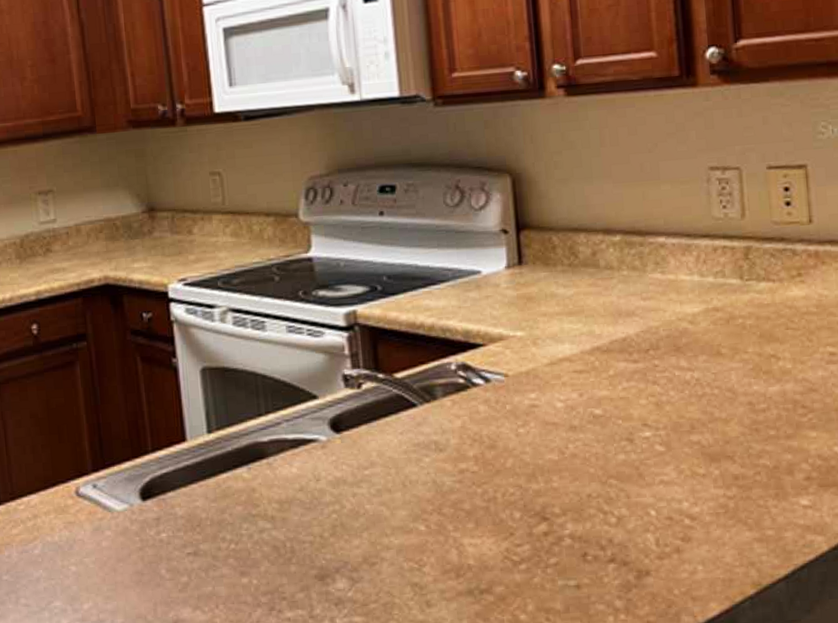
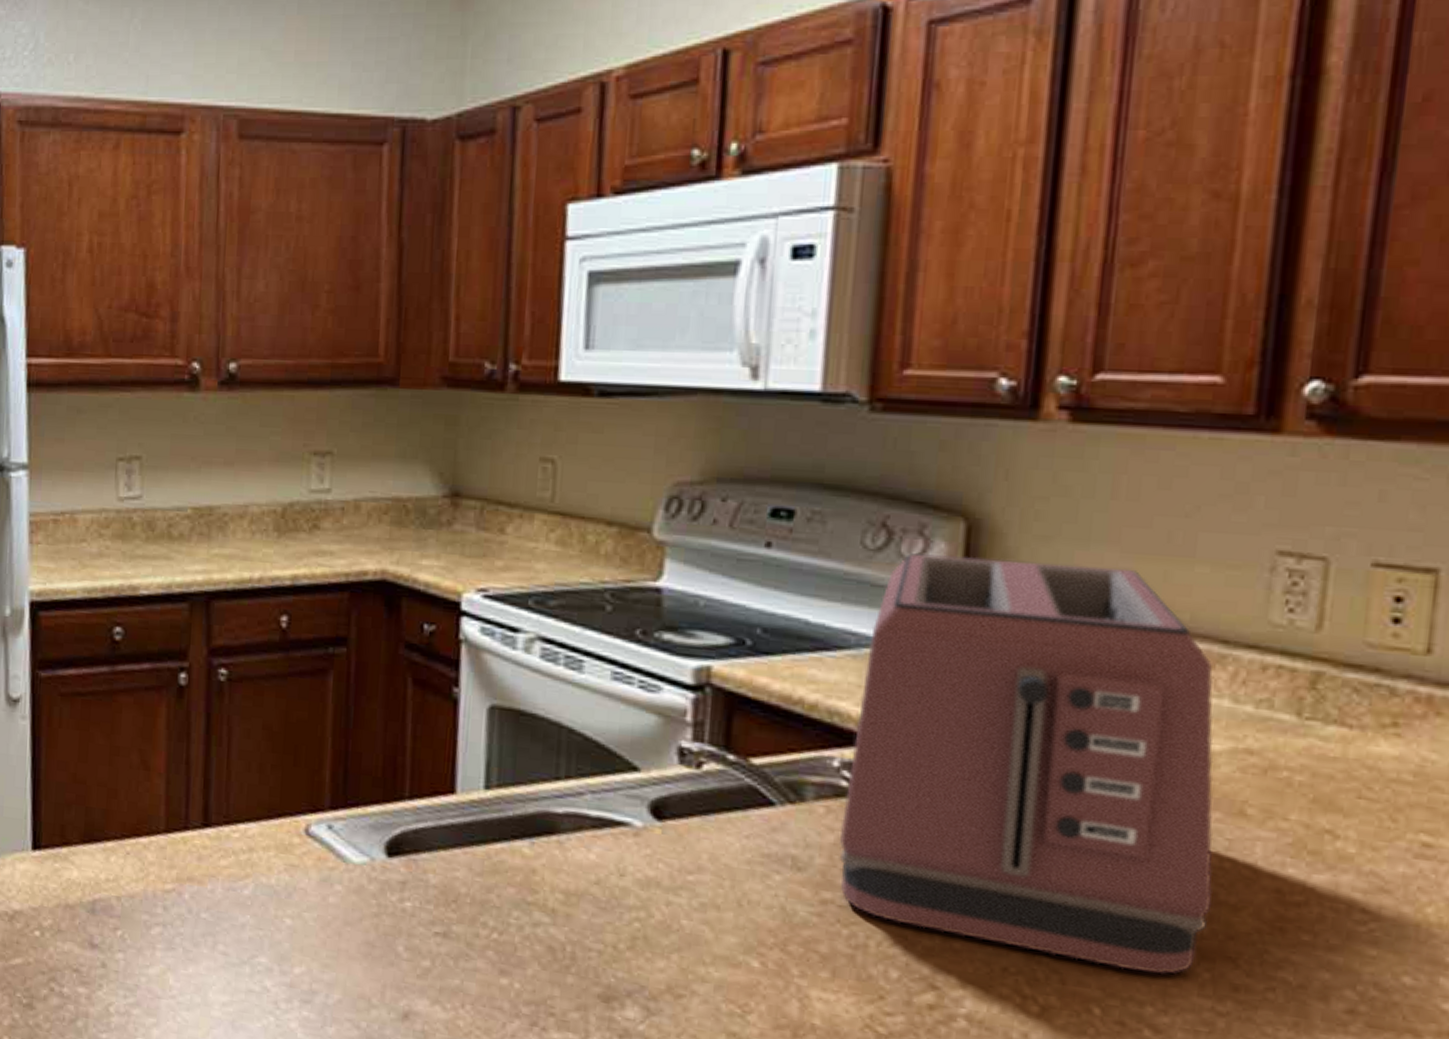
toaster: none [461,194,712,479] -> present [839,553,1214,975]

